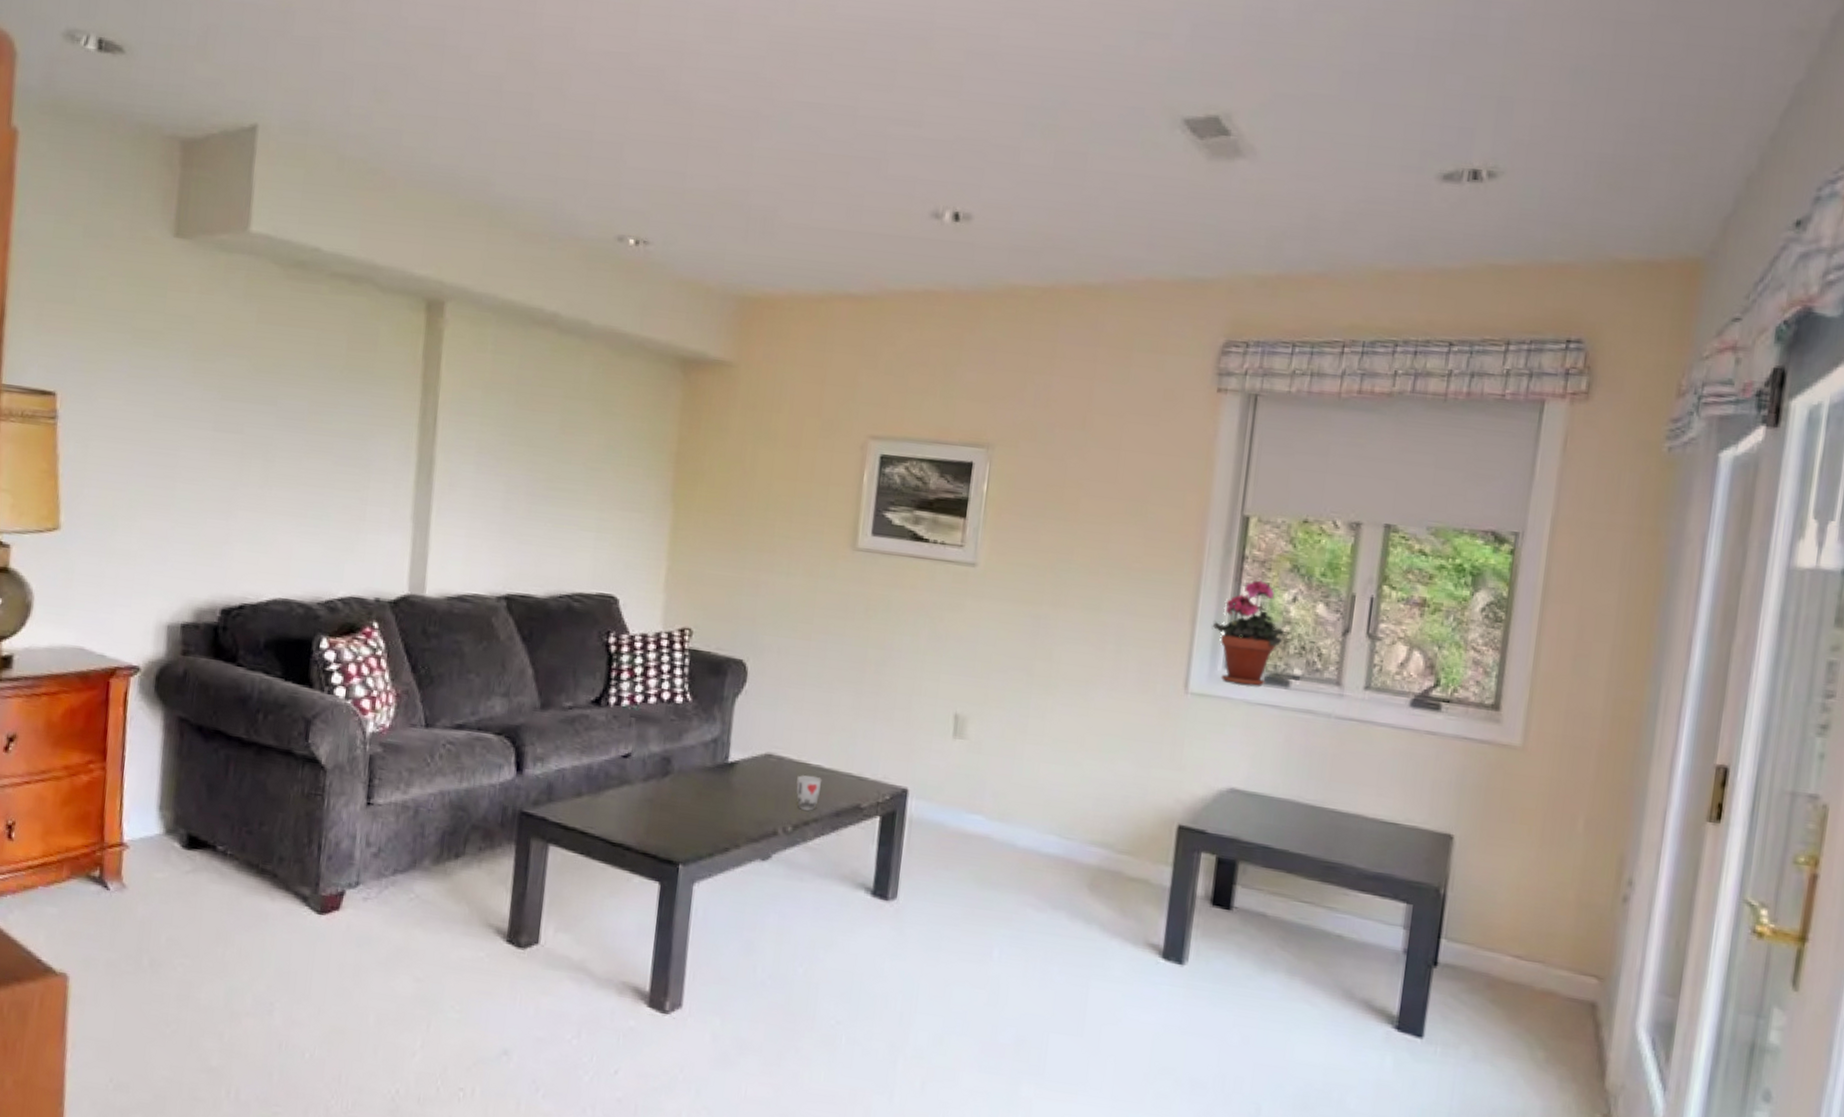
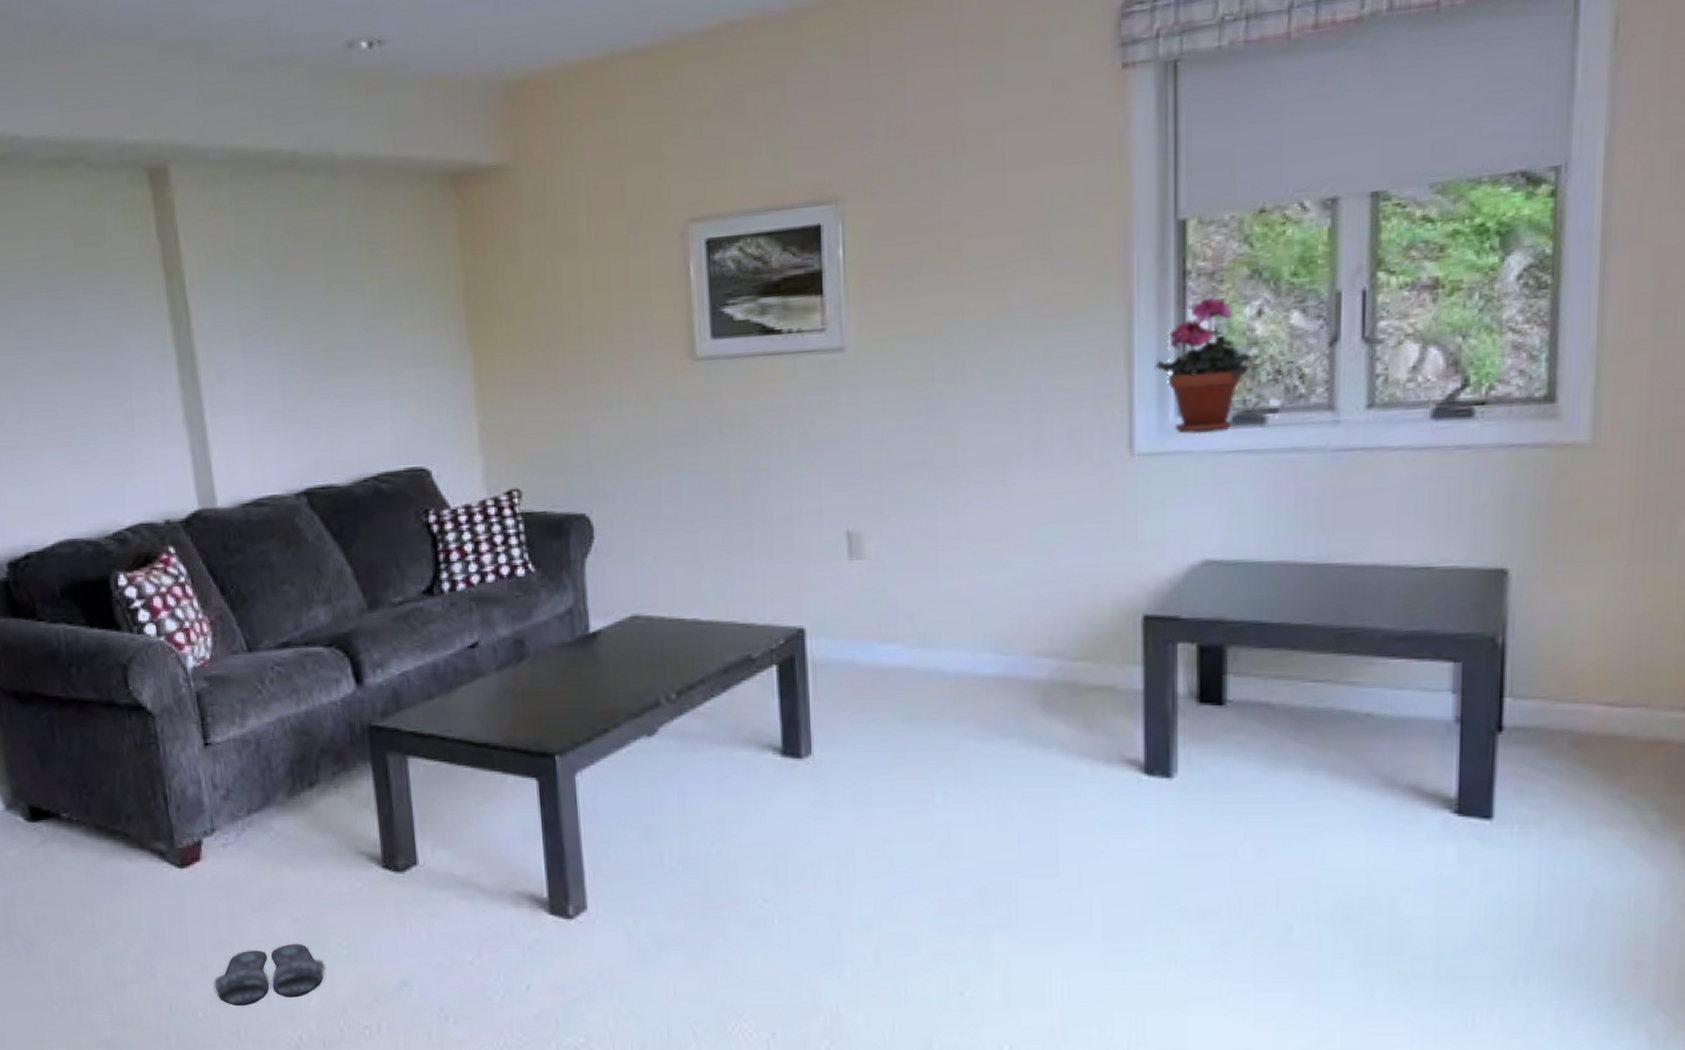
slippers: none [326,1000,435,1054] -> present [214,943,324,1006]
cup: present [796,774,823,811] -> none [672,631,702,672]

